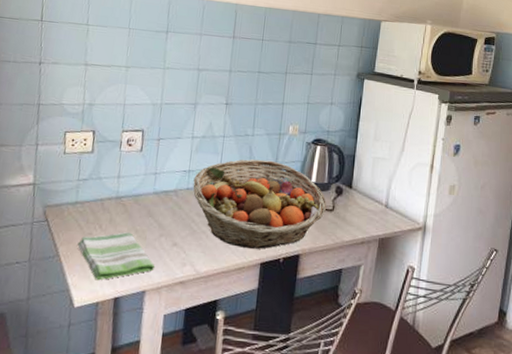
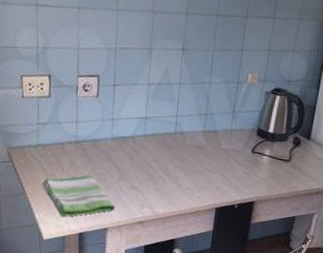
fruit basket: present [193,159,327,249] -> none [149,107,284,195]

